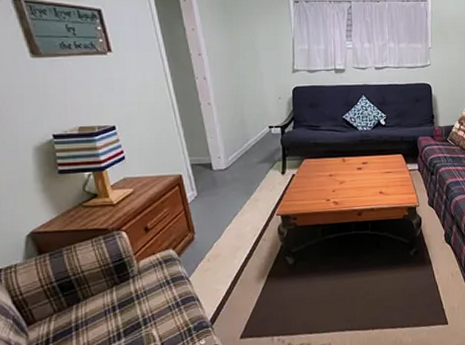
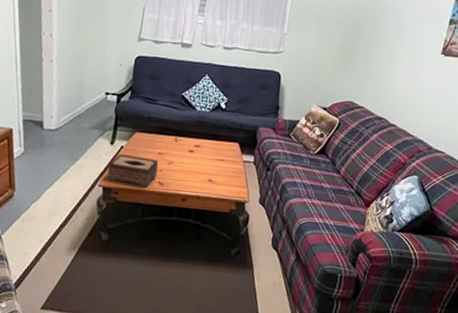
tissue box: none [282,181,331,208] -> present [107,153,159,186]

